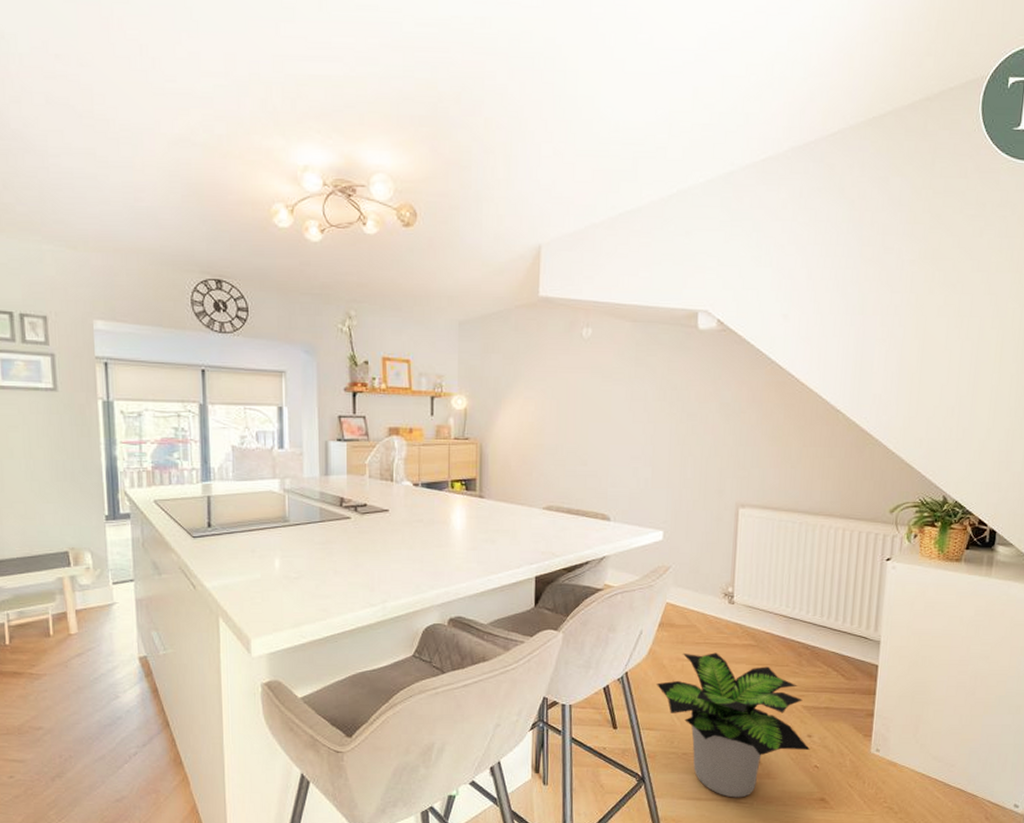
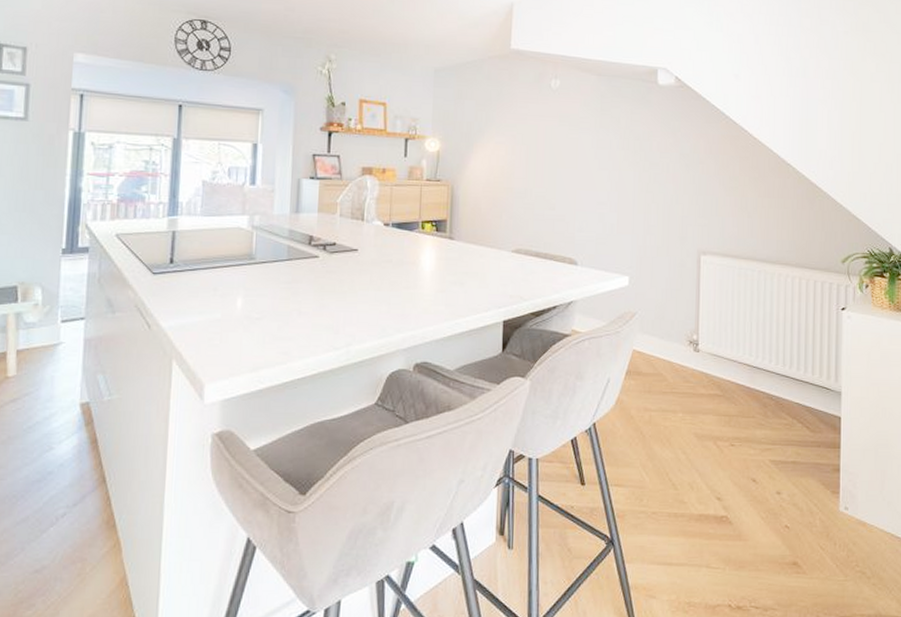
potted plant: present [656,653,810,798] -> none [624,403,780,562]

